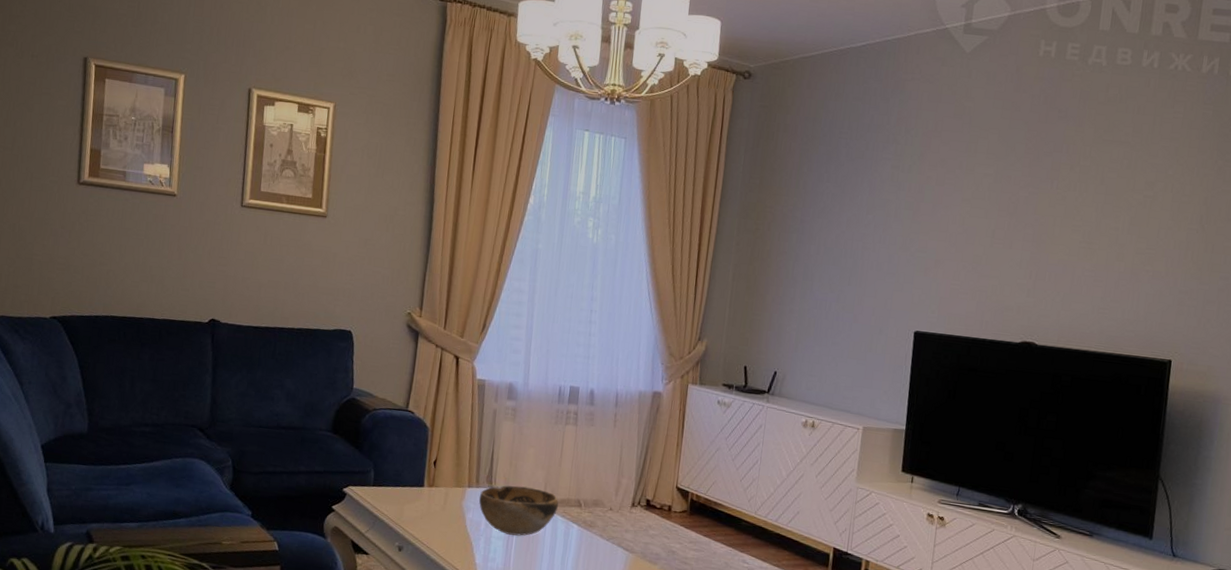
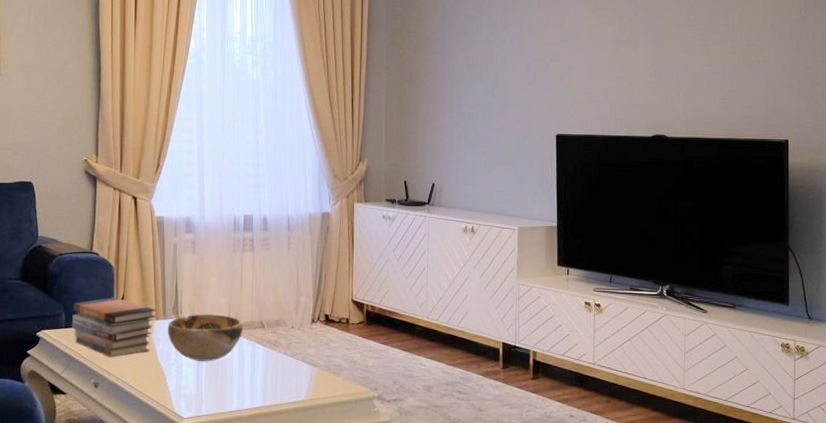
book stack: none [380,459,469,522] -> present [72,297,156,357]

